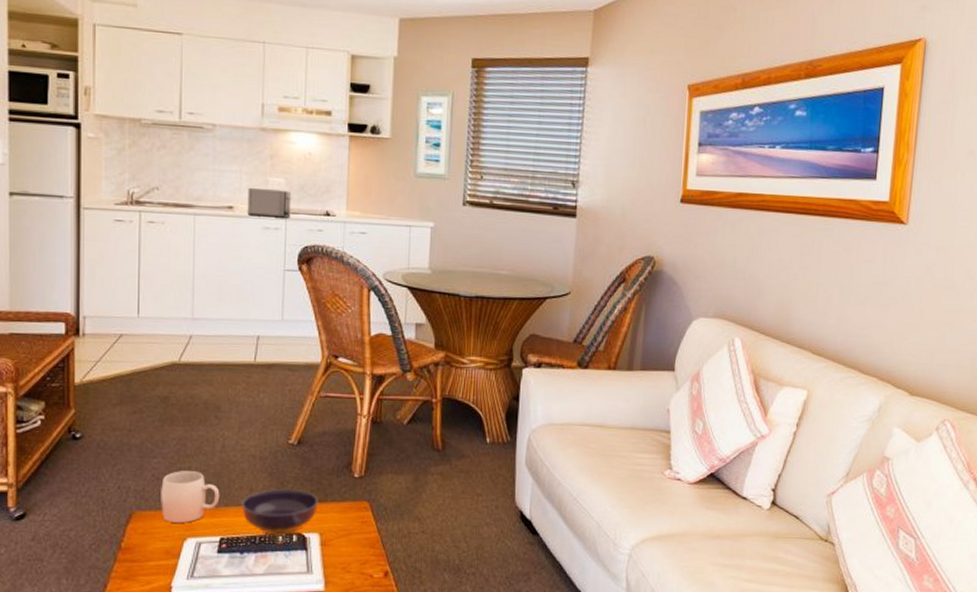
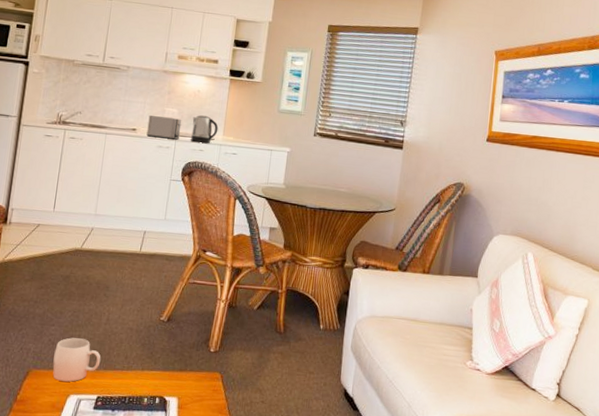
bowl: present [241,488,318,534] -> none [117,357,180,397]
kettle: none [305,185,340,222] -> present [191,115,219,144]

